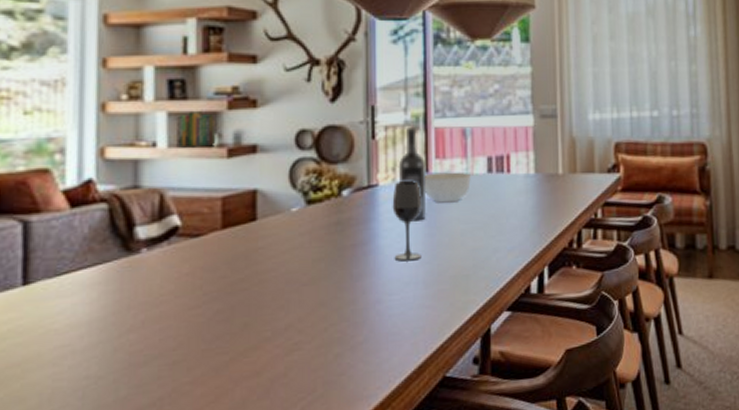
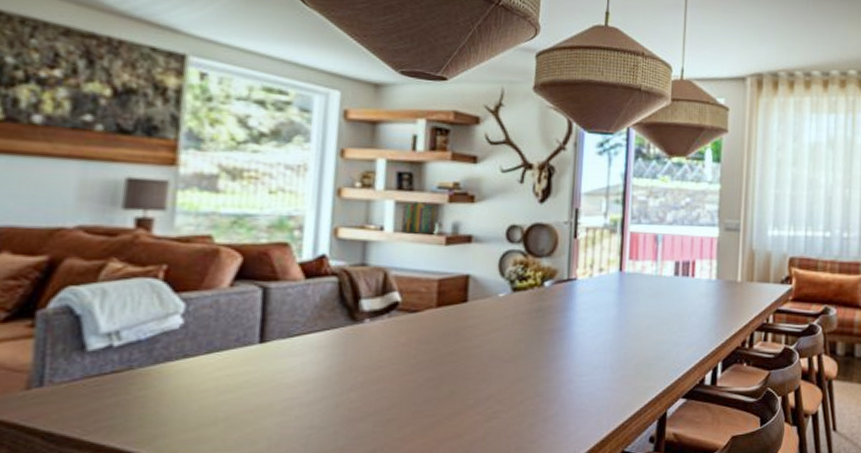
wine glass: present [392,181,422,262] -> none [586,277,614,348]
wine bottle: present [398,128,427,222] -> none [595,230,621,314]
bowl: present [424,172,471,204] -> none [617,272,659,301]

